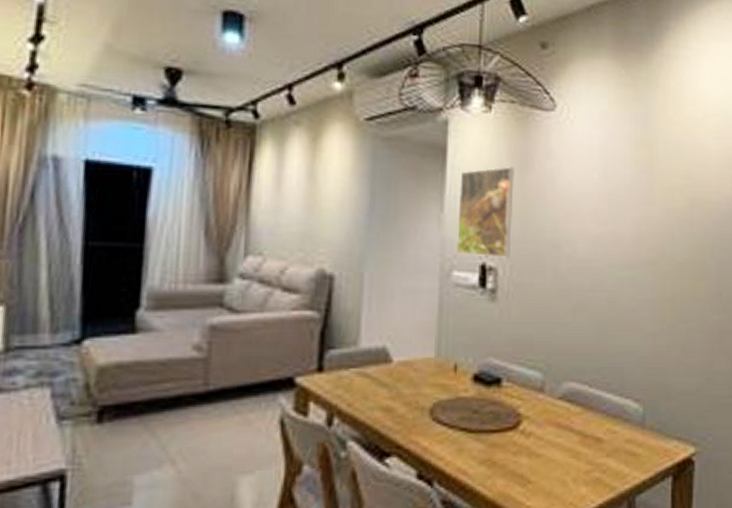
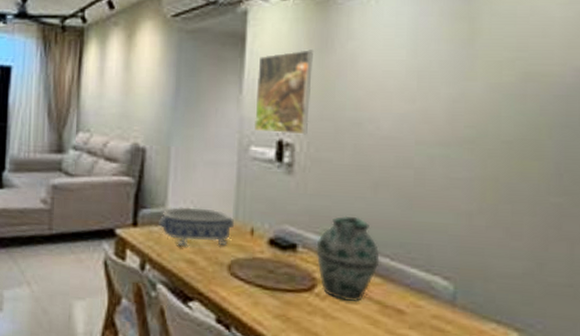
decorative bowl: none [348,344,437,391] -> present [158,207,235,246]
vase: none [519,343,580,436] -> present [314,215,380,303]

